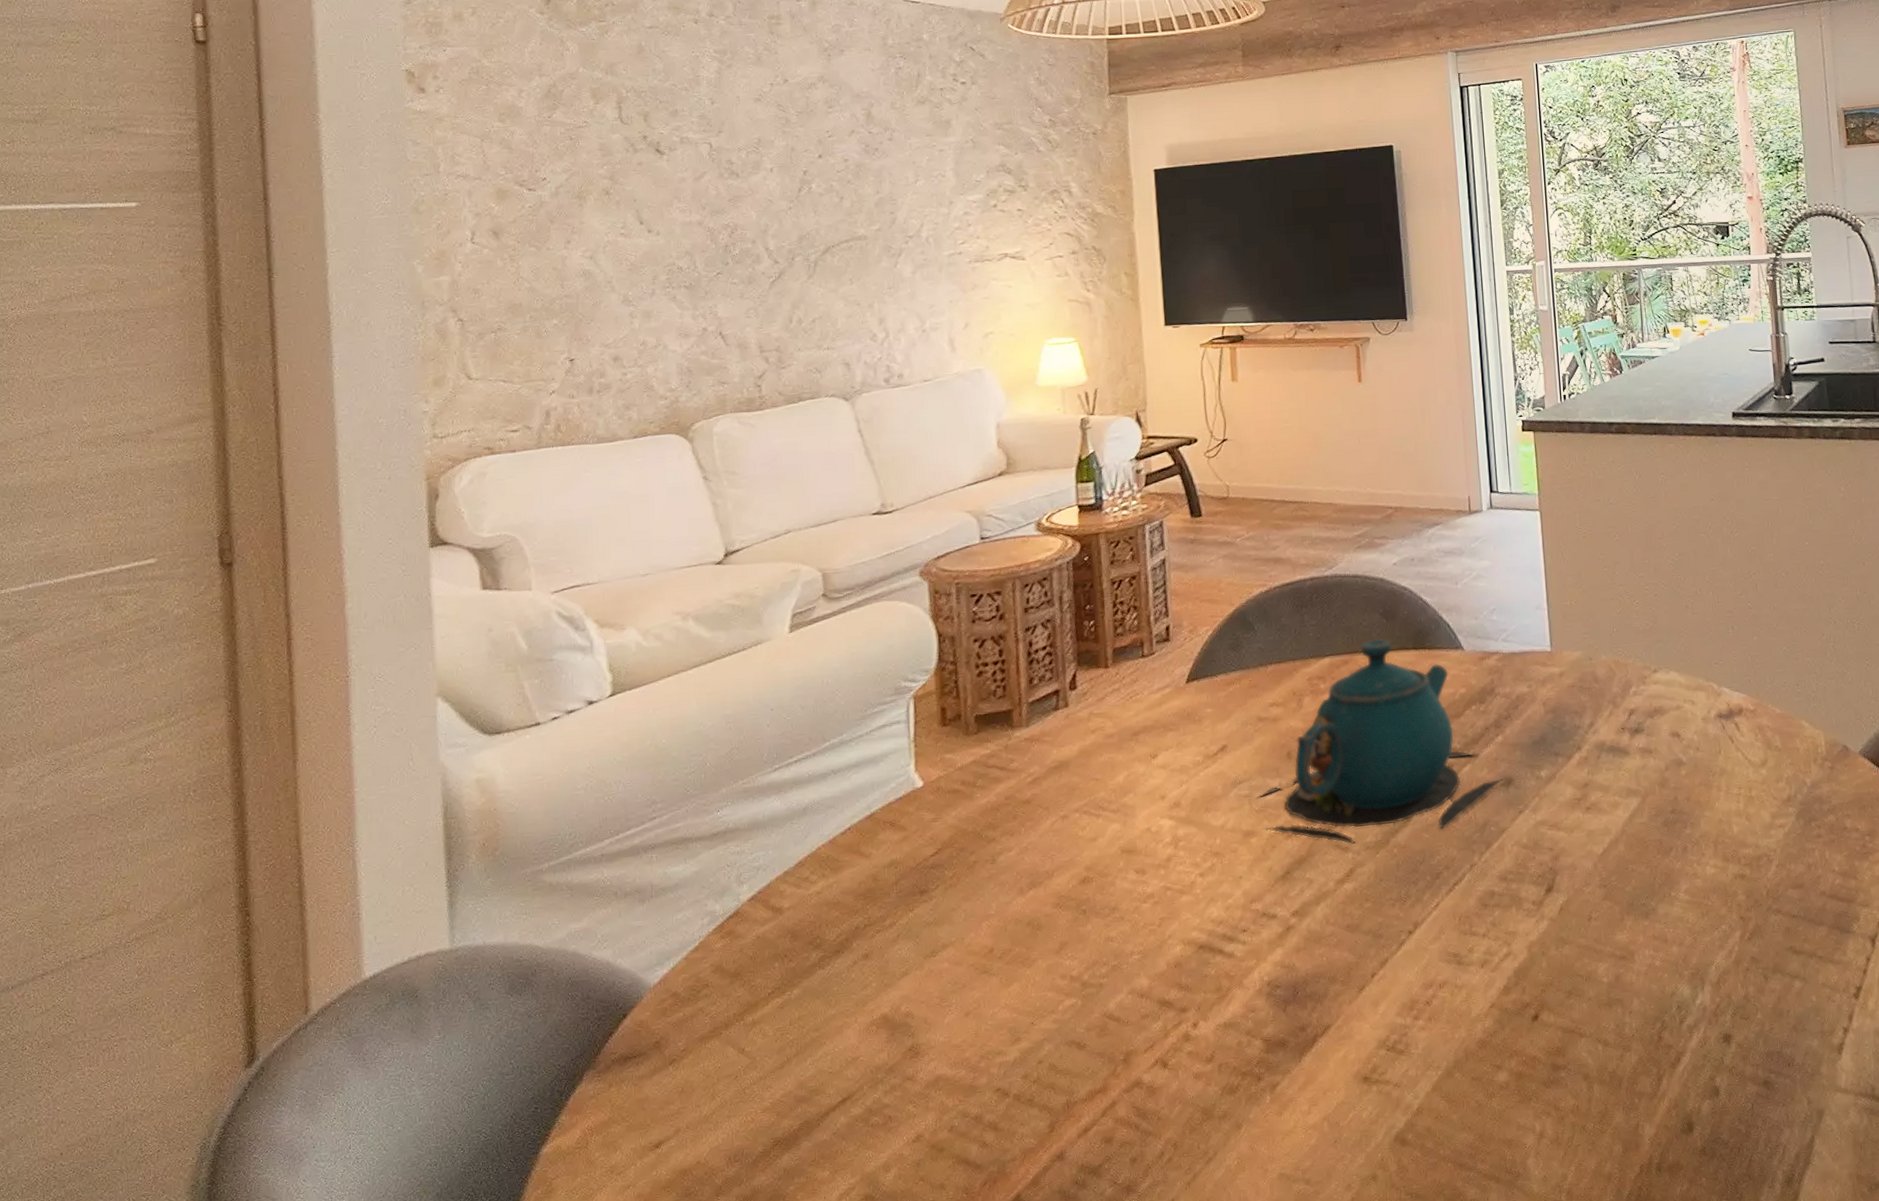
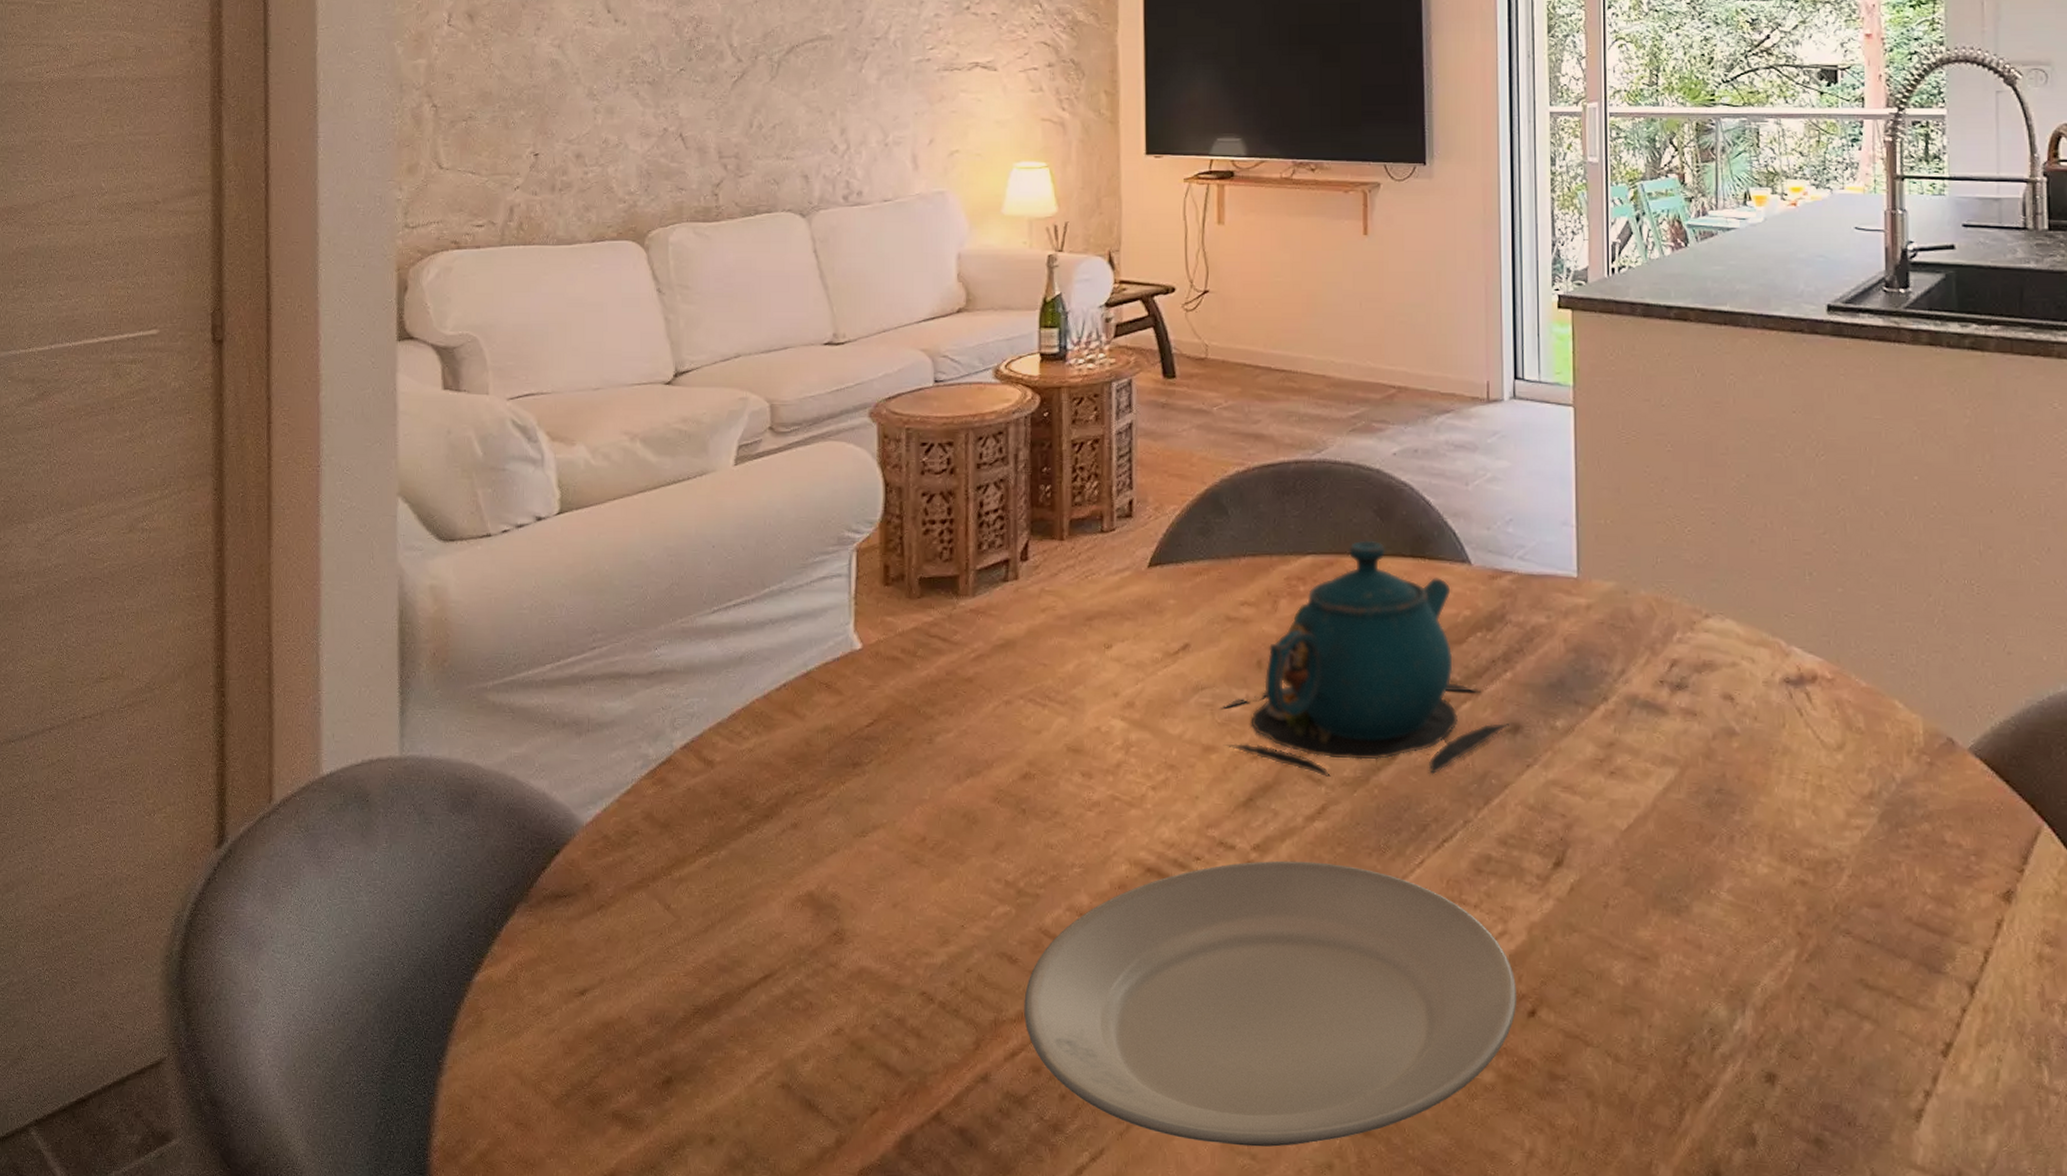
plate: none [1093,917,1523,1177] -> present [1024,860,1517,1147]

